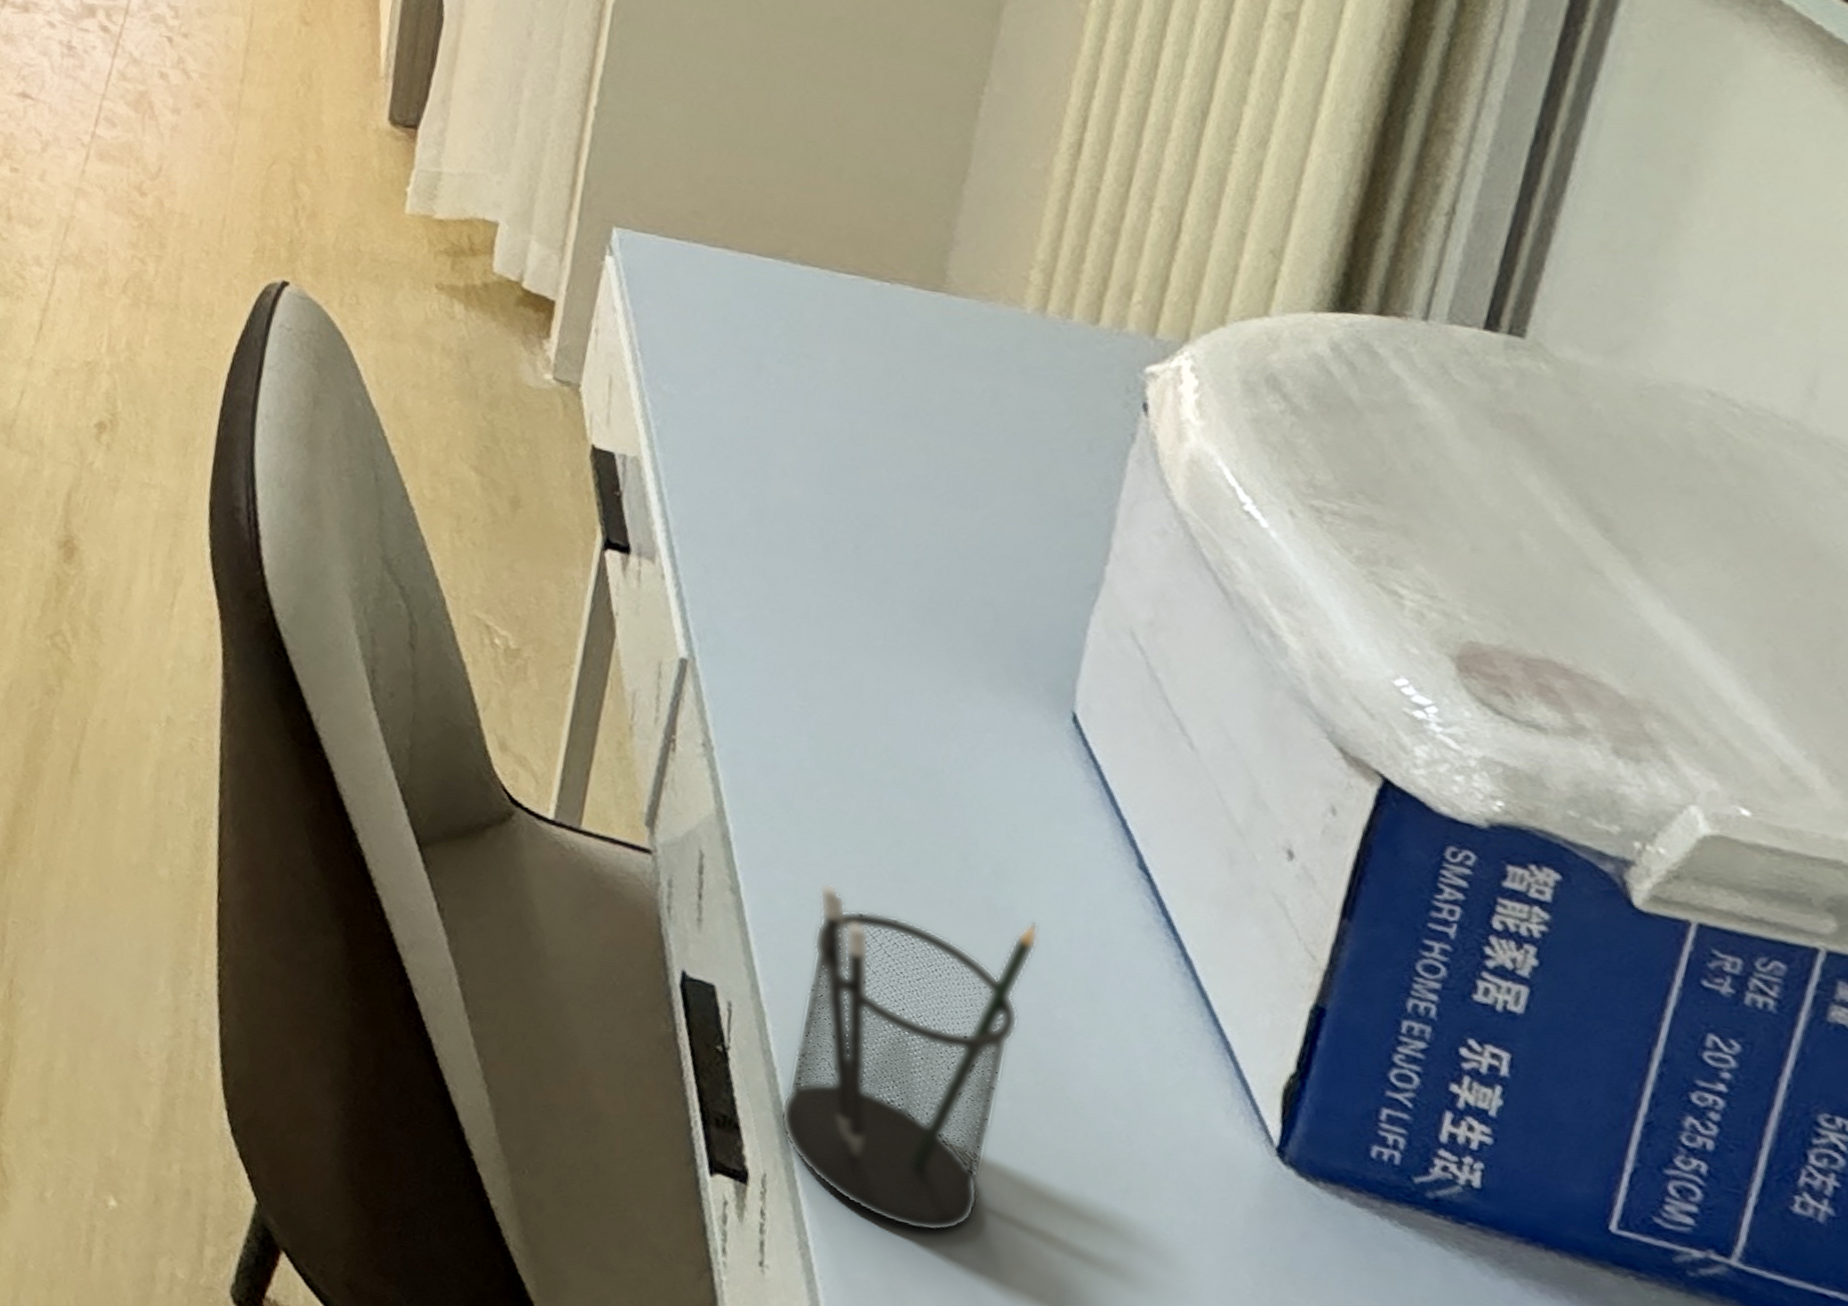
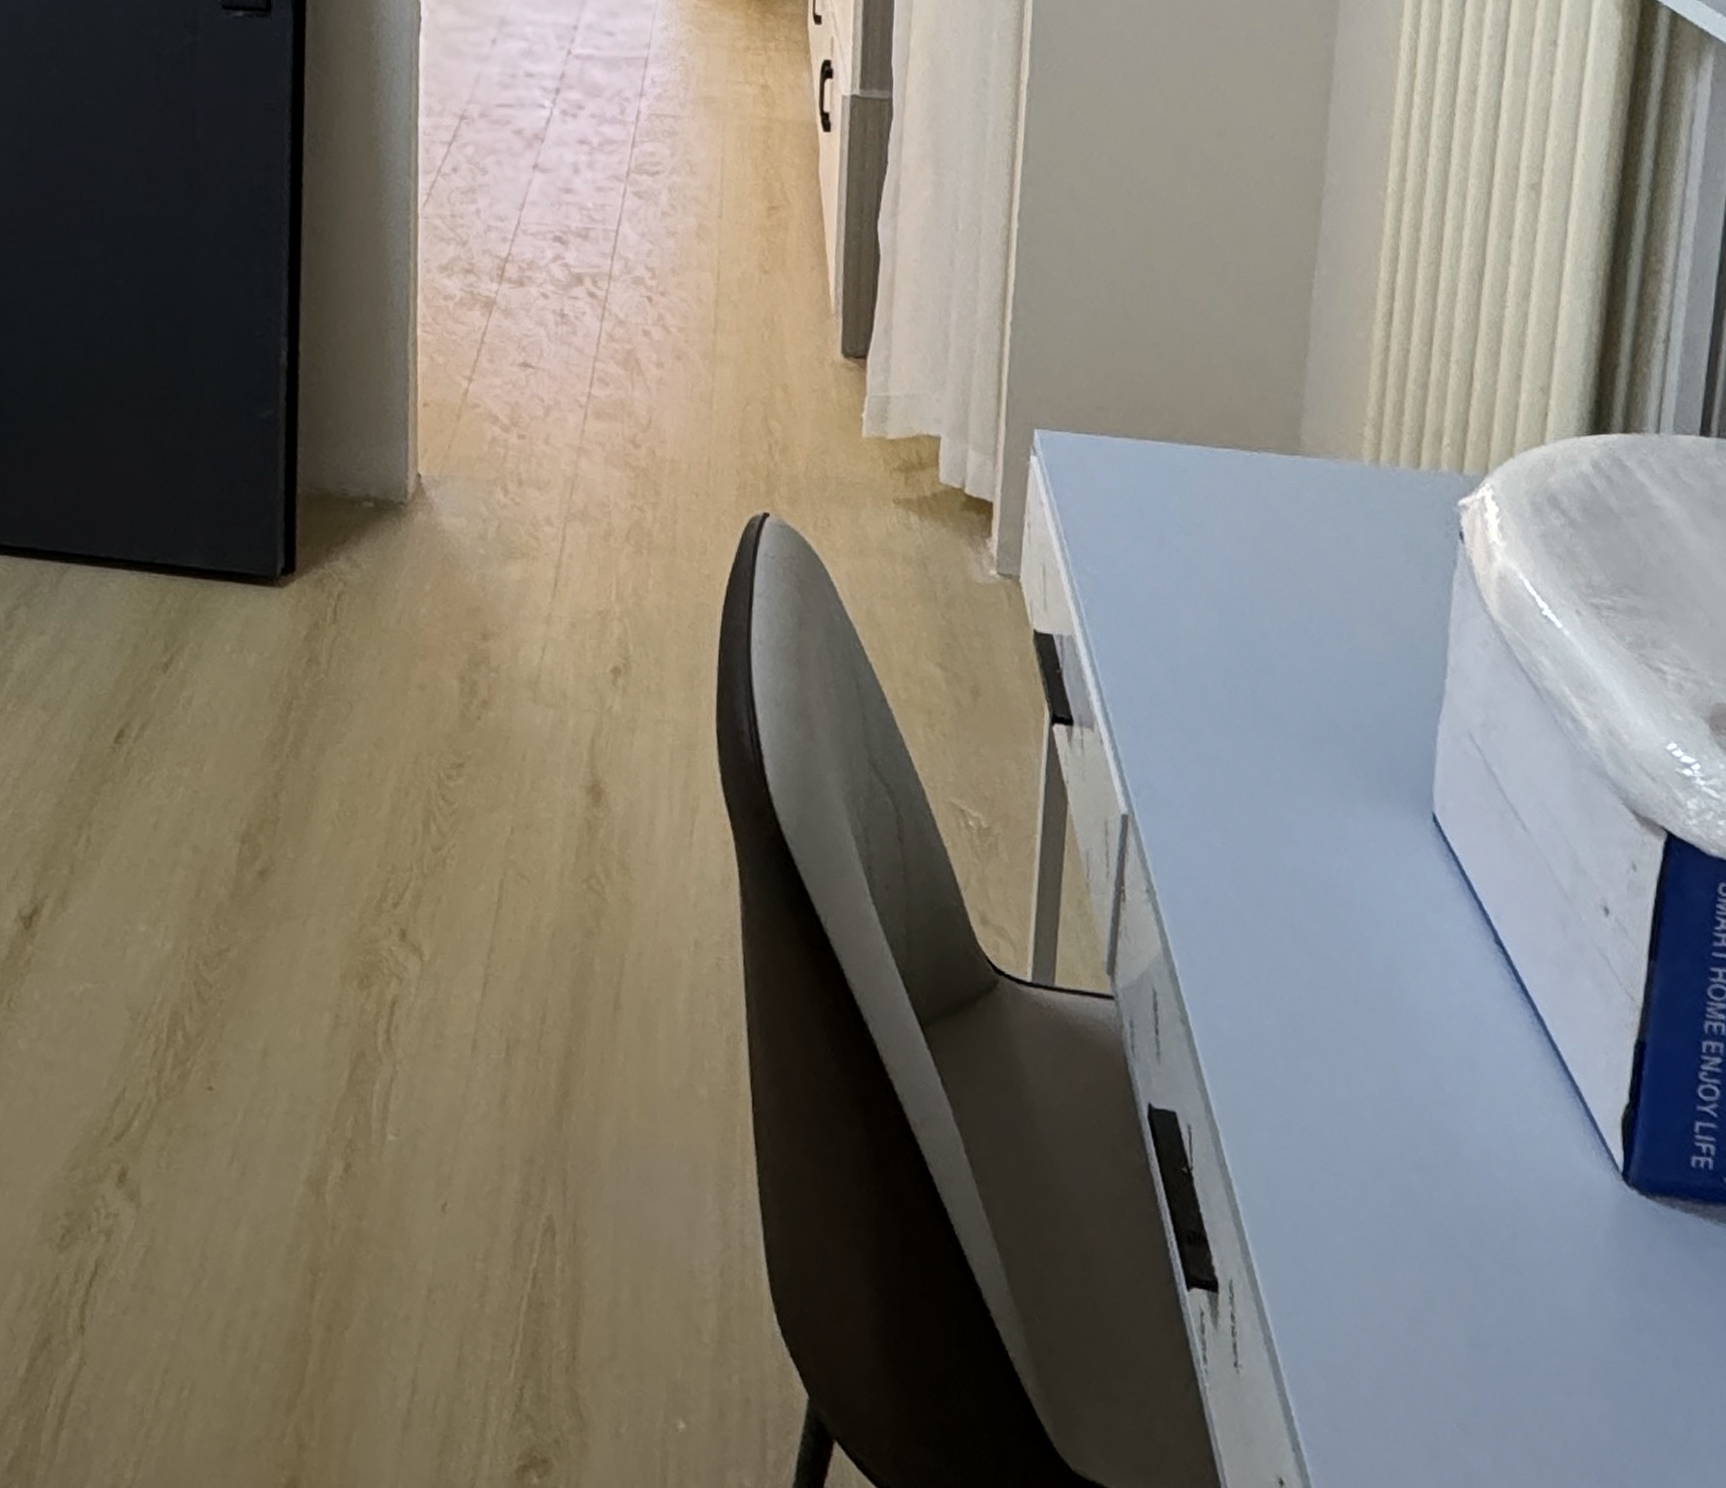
pencil holder: present [779,883,1039,1232] -> none [1238,1001,1425,1306]

